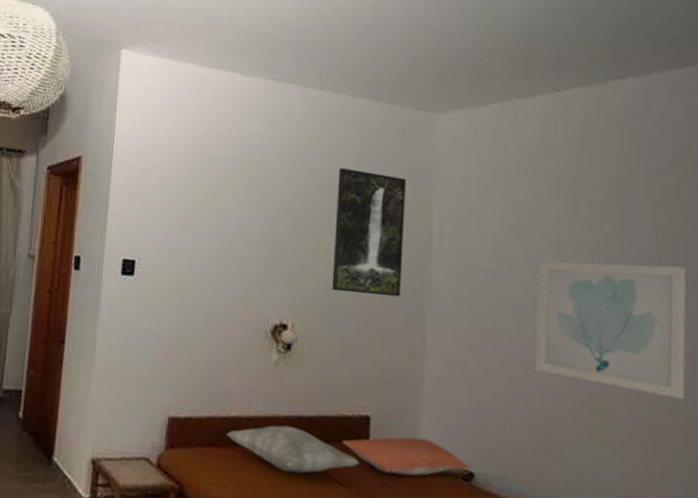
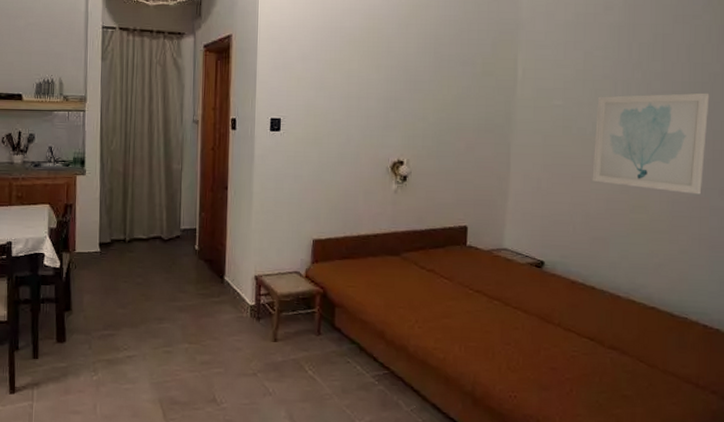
decorative pillow: present [225,425,360,473] -> none [357,239,460,273]
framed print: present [332,168,407,298] -> none [438,31,498,133]
pillow: present [342,437,472,476] -> none [446,239,543,268]

